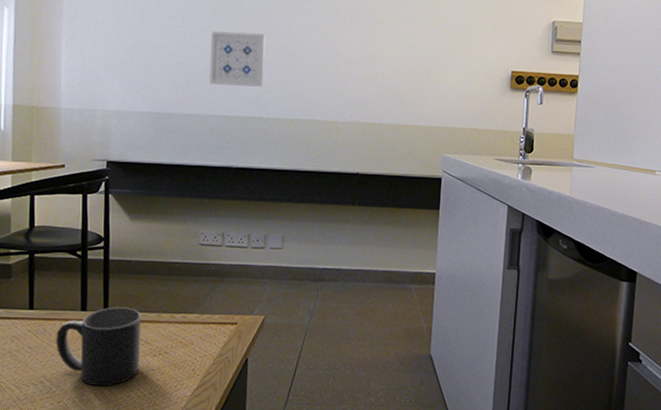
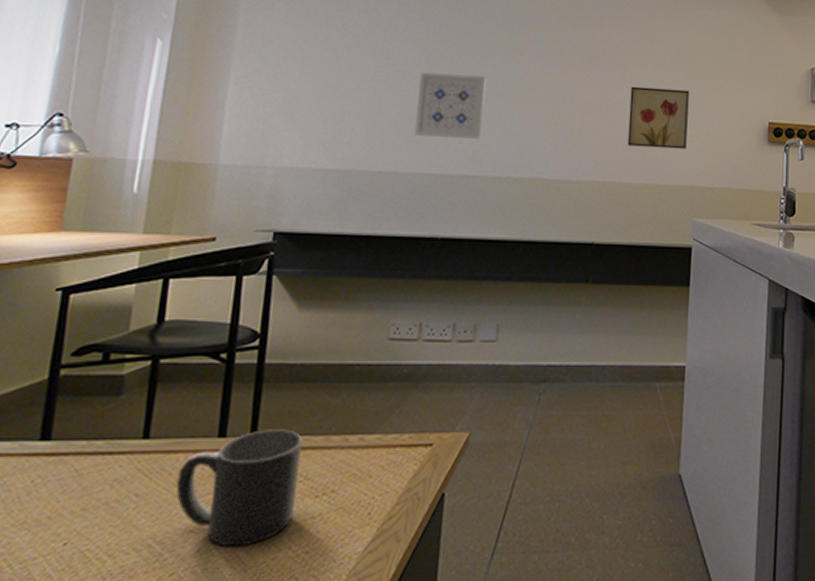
wall art: none [386,40,440,95] -> present [627,86,689,149]

